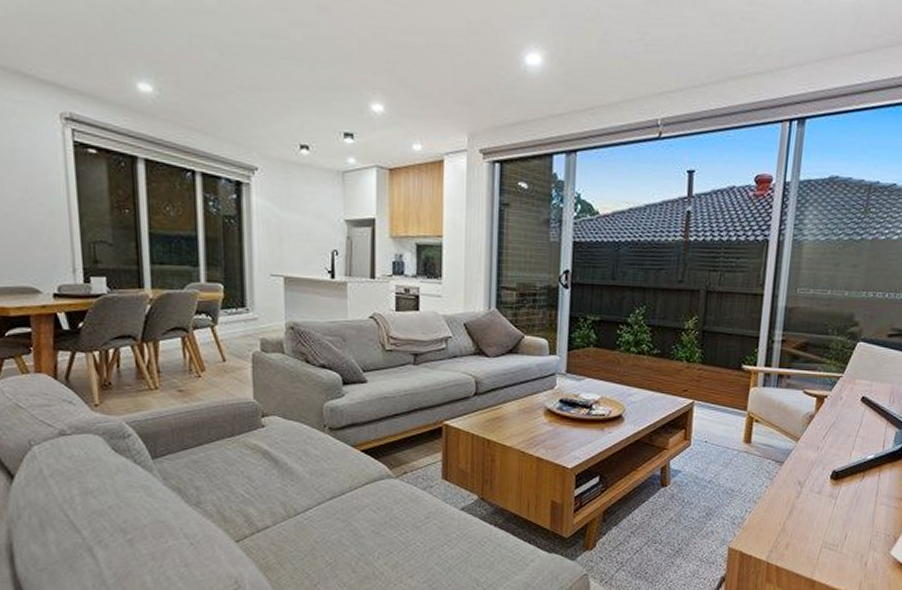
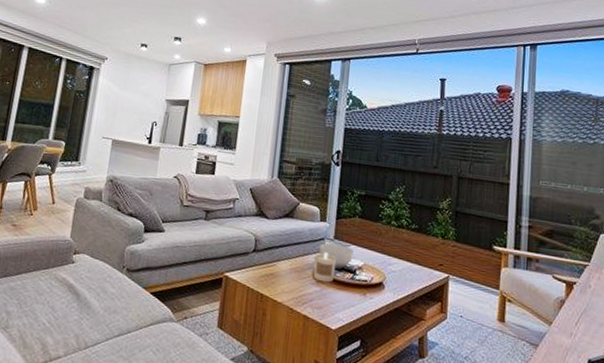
candle: none [544,389,571,421] -> present [313,252,337,283]
bowl: none [549,377,589,406] -> present [318,242,354,269]

